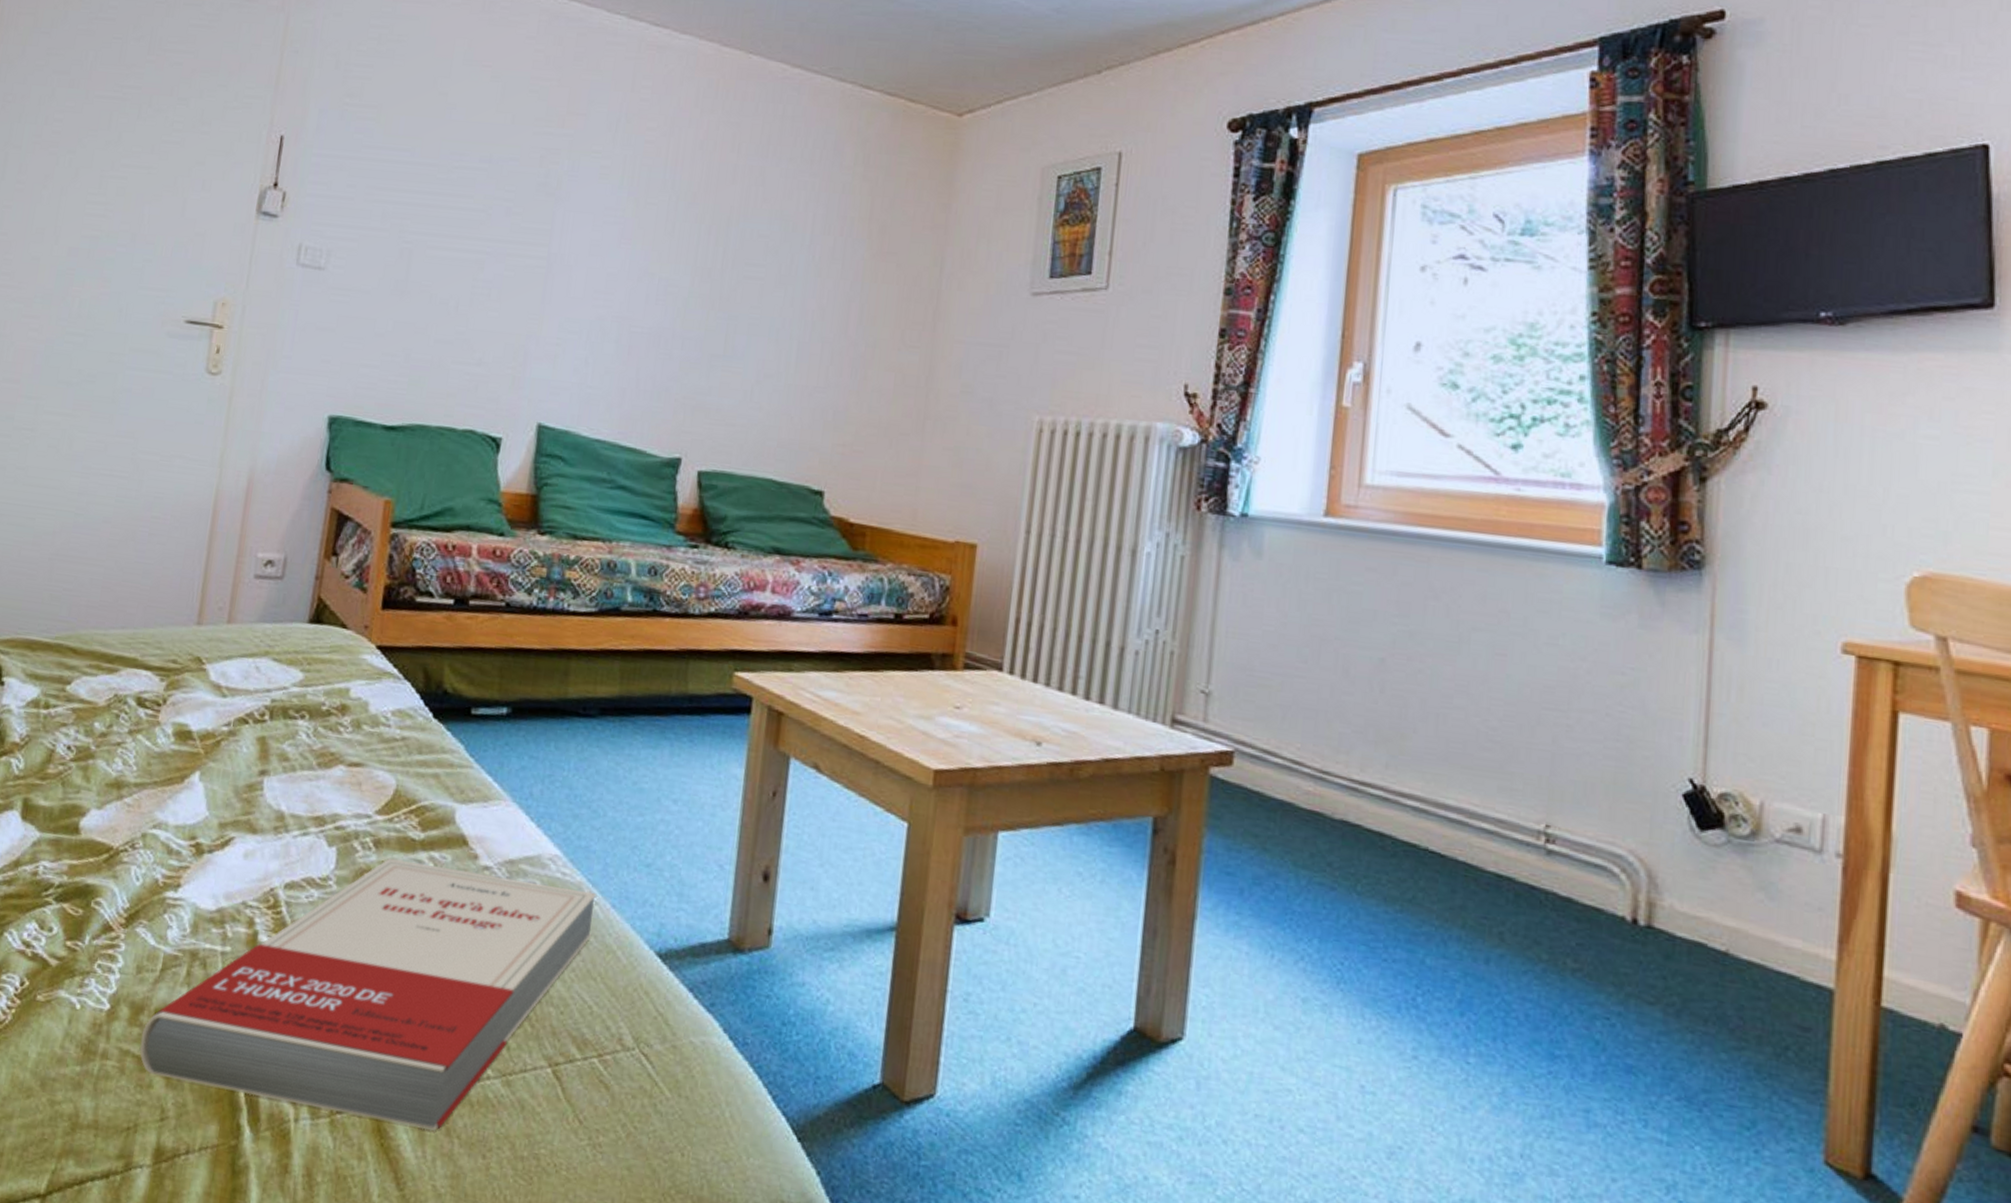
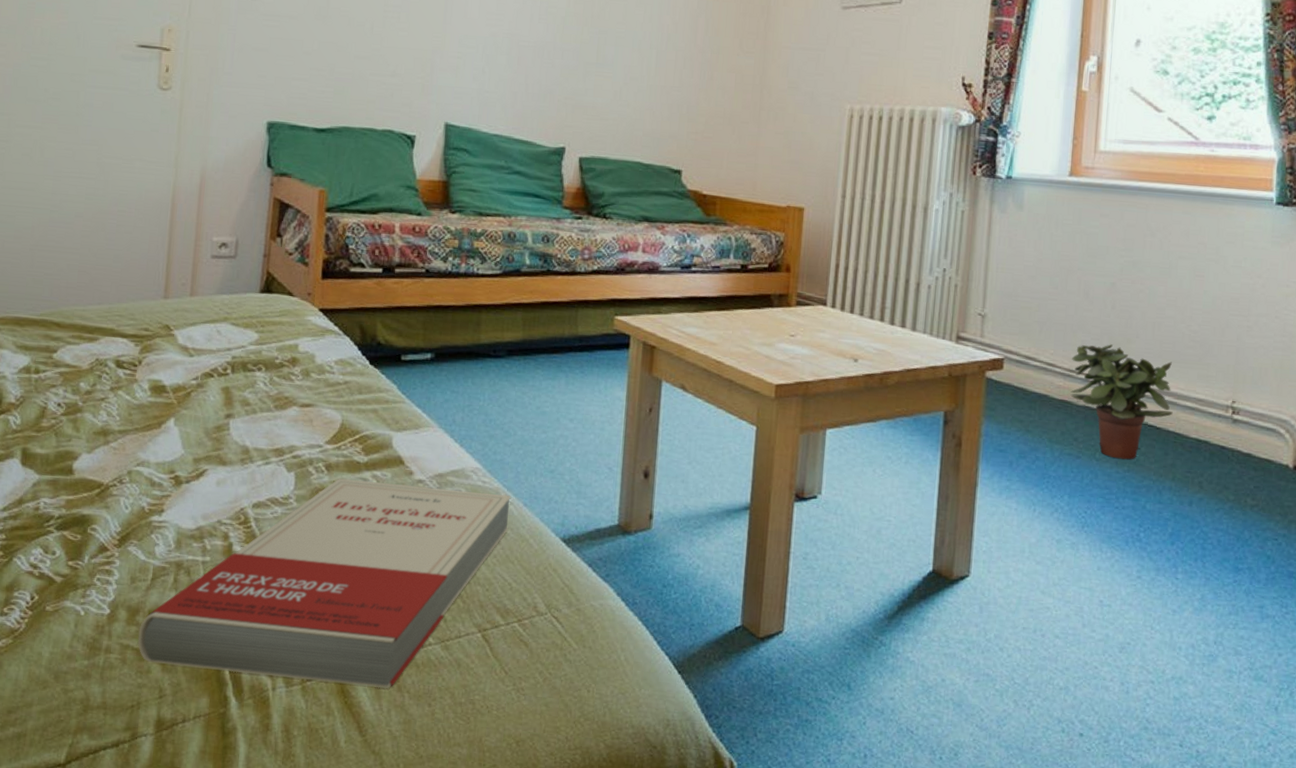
potted plant: none [1323,739,1463,897] -> present [1070,344,1173,460]

